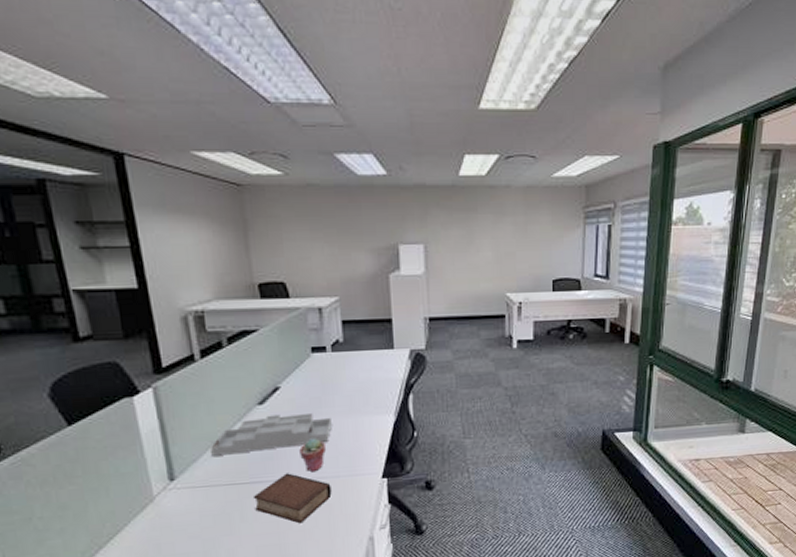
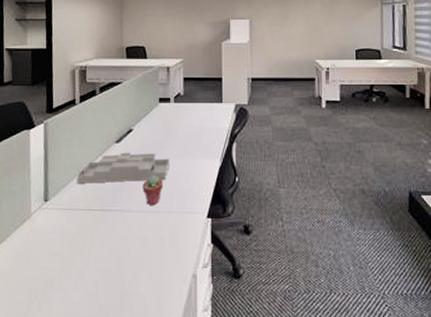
book: present [252,473,332,524] -> none [103,204,165,253]

